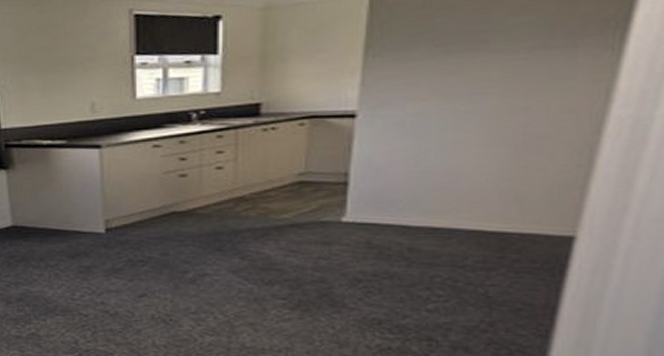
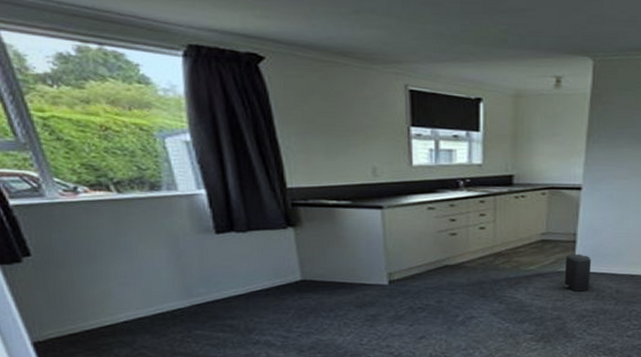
pedal bin: none [330,199,371,248] -> present [564,254,592,292]

